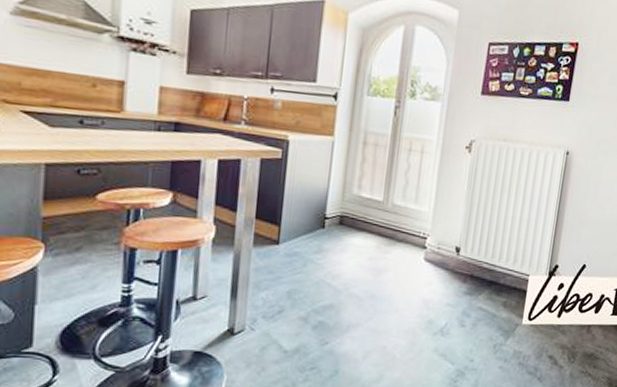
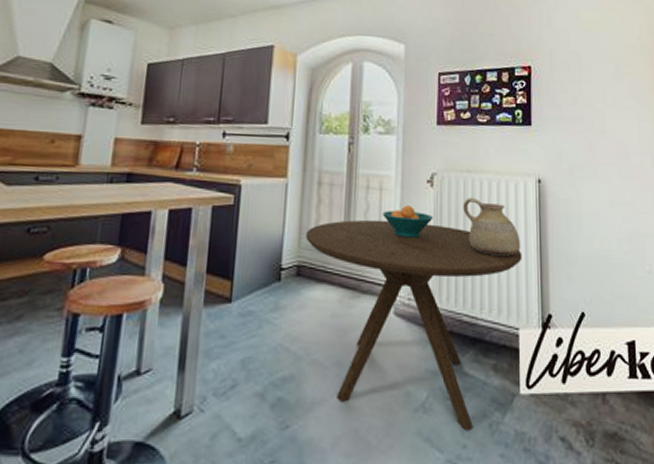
dining table: none [349,178,542,350] -> present [305,219,522,432]
fruit bowl: none [421,168,468,197] -> present [382,205,434,238]
ceramic pitcher: none [495,163,542,217] -> present [463,196,521,256]

